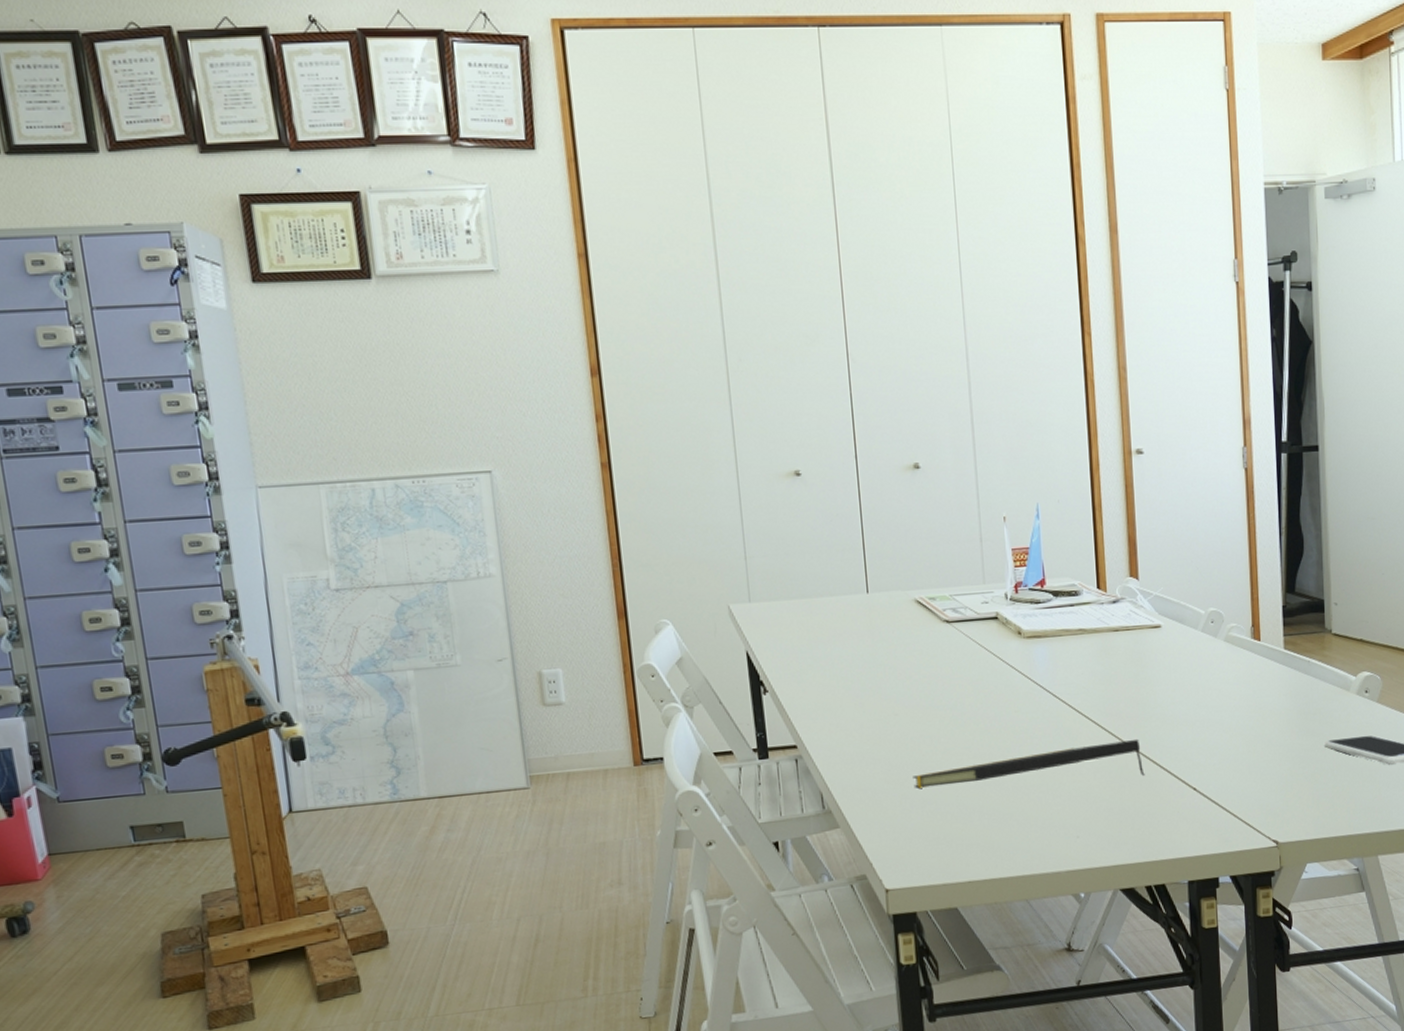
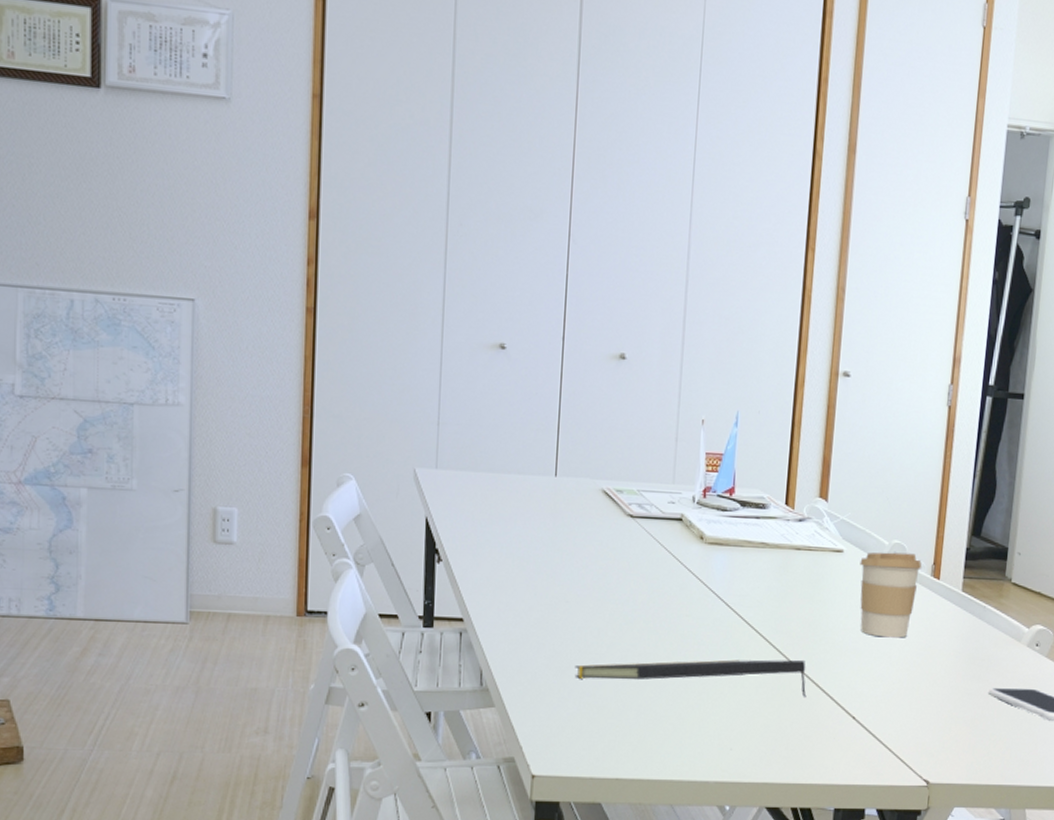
coffee cup: none [1179,618,1242,706] -> present [860,552,922,638]

